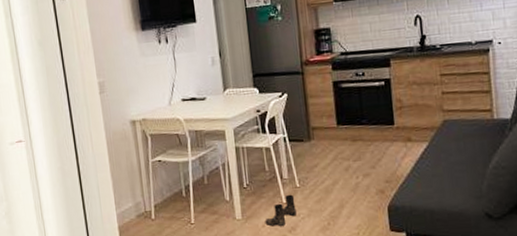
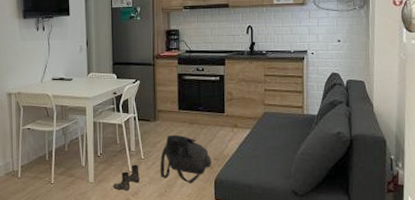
backpack: none [319,155,383,212] -> present [160,134,212,183]

